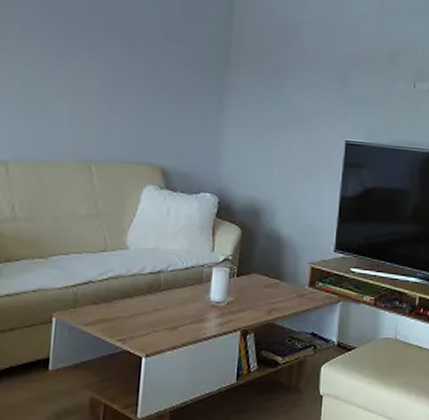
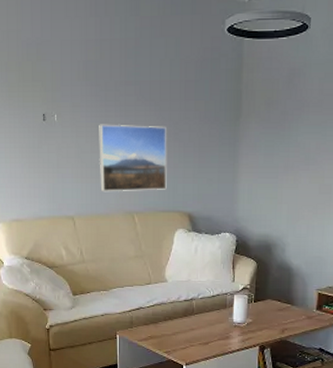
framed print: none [49,54,141,138] -> present [99,124,167,192]

